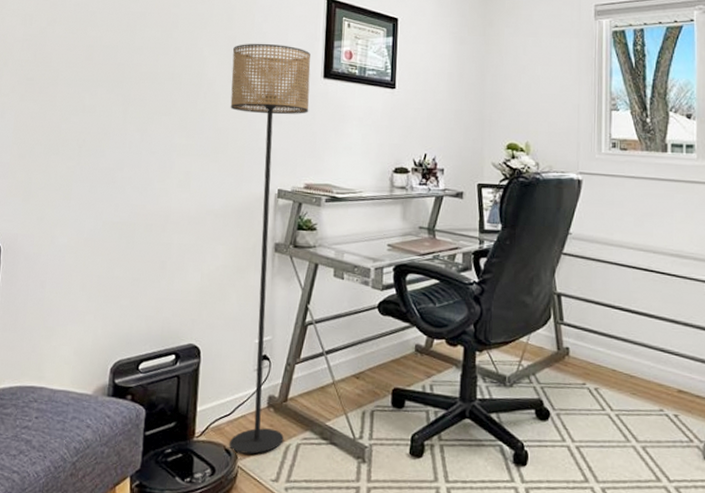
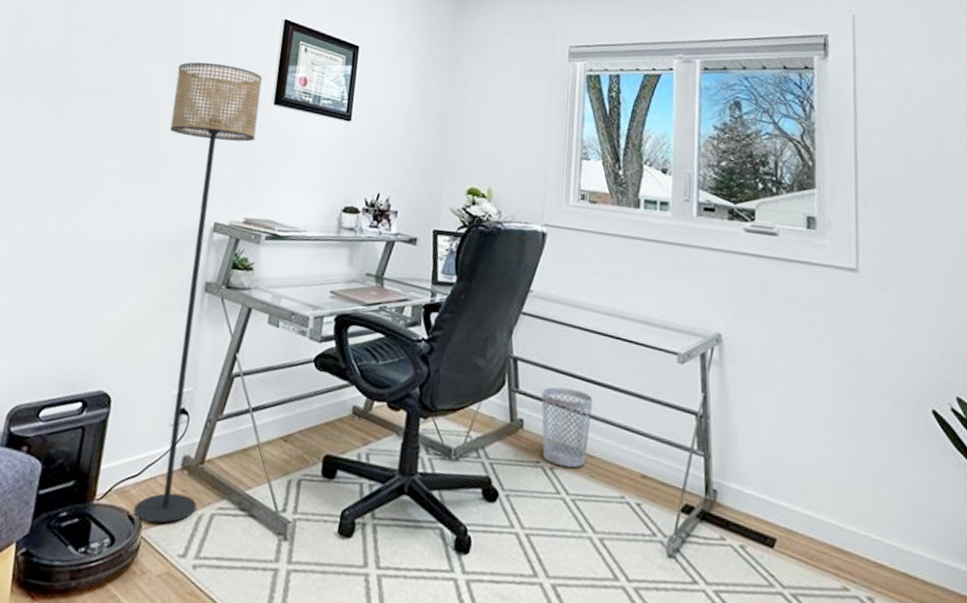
wastebasket: none [584,317,631,388] -> present [541,386,593,468]

